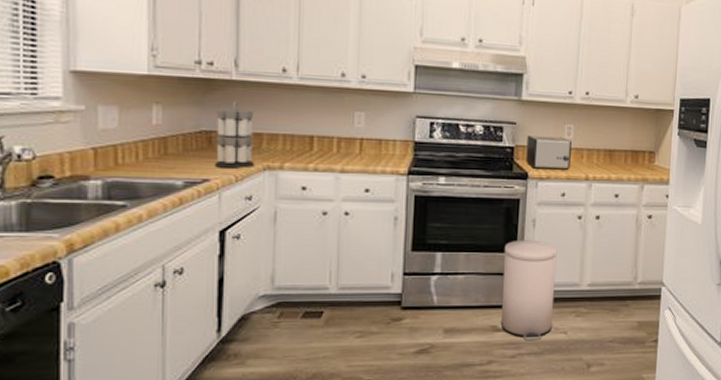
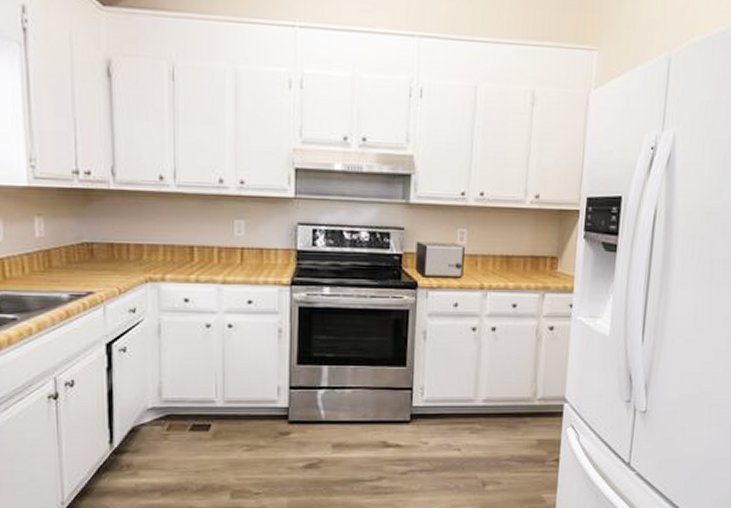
spice rack: present [214,101,255,169] -> none [97,211,137,281]
pedal bin: present [500,240,557,340] -> none [390,353,450,457]

